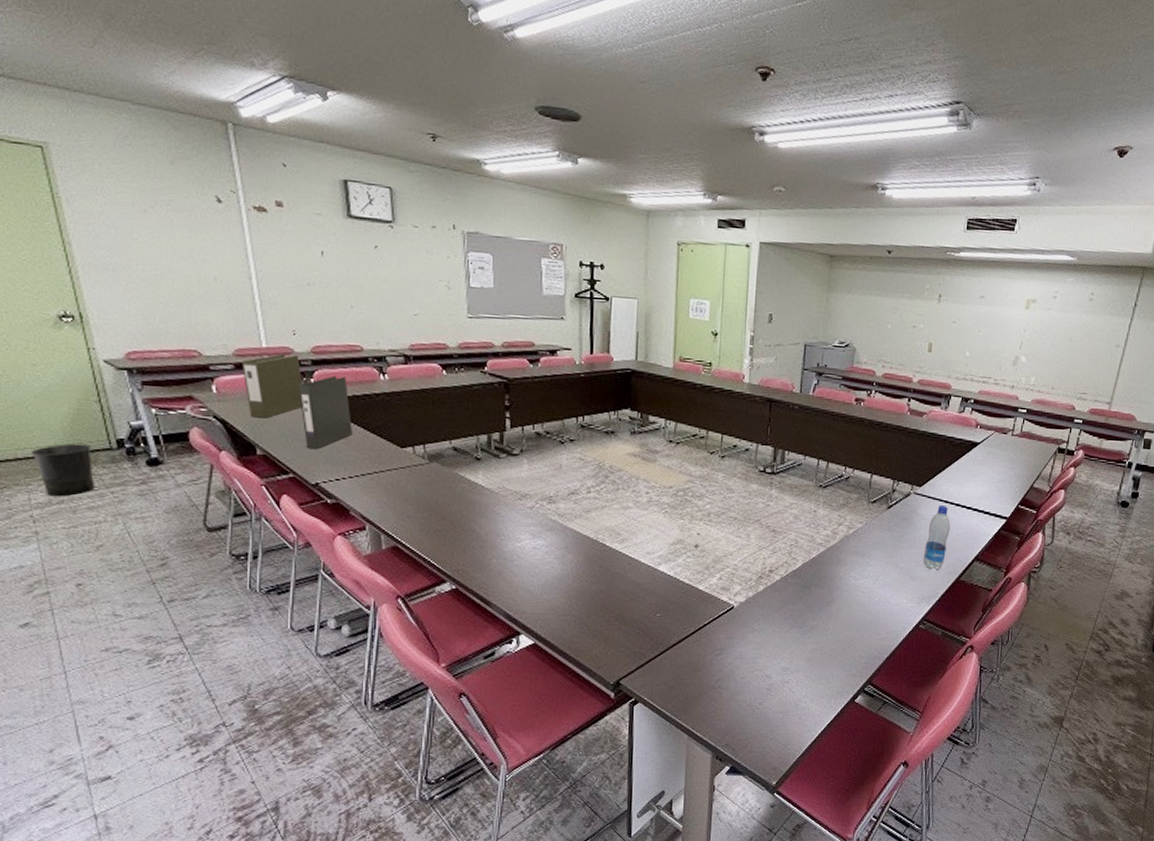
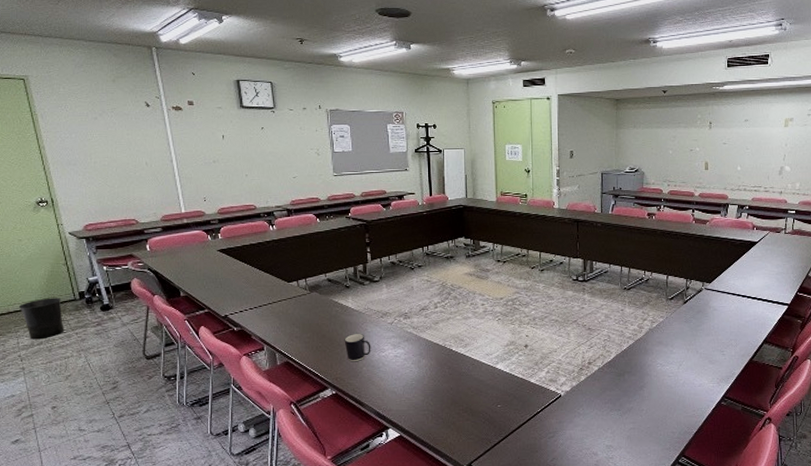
binder: present [242,354,303,419] -> none [168,216,213,268]
binder: present [298,375,353,450] -> none [210,230,252,289]
mug: none [470,516,504,552] -> present [344,333,371,362]
bottle: present [923,505,951,570] -> none [718,298,740,354]

